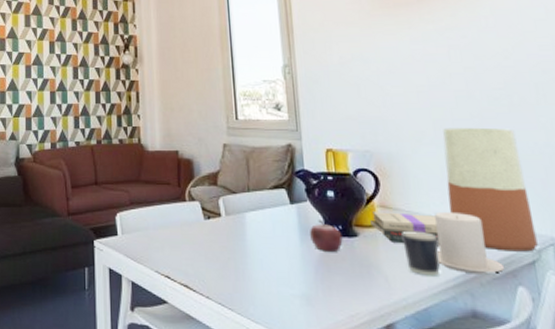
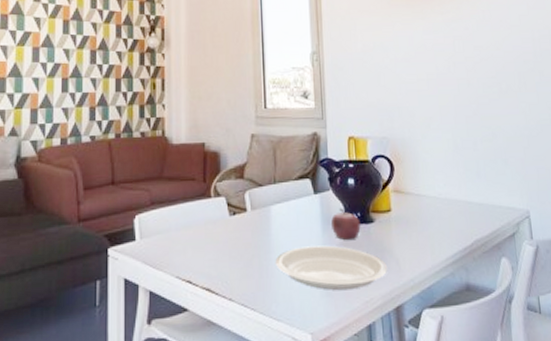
plate: none [251,254,376,302] -> present [275,245,388,291]
books: present [370,212,440,247] -> none [385,196,443,226]
mug: present [402,230,440,276] -> none [411,213,442,255]
candle: present [435,211,505,275] -> none [439,192,493,250]
vase: present [442,127,538,252] -> none [447,113,517,226]

